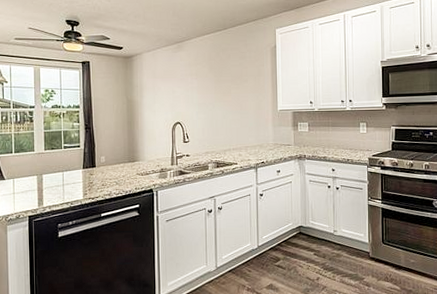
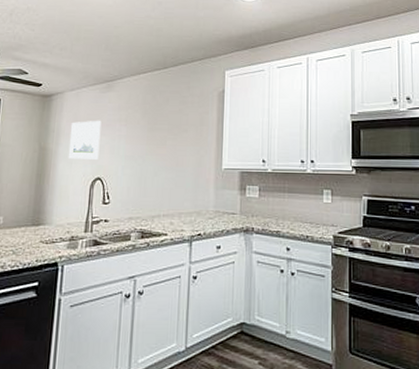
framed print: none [151,75,177,108] -> present [68,120,102,160]

